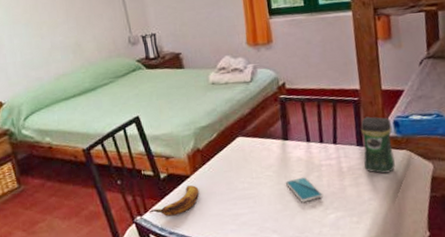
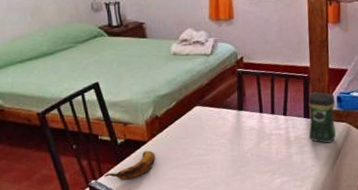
smartphone: present [285,177,323,202] -> none [237,145,271,168]

